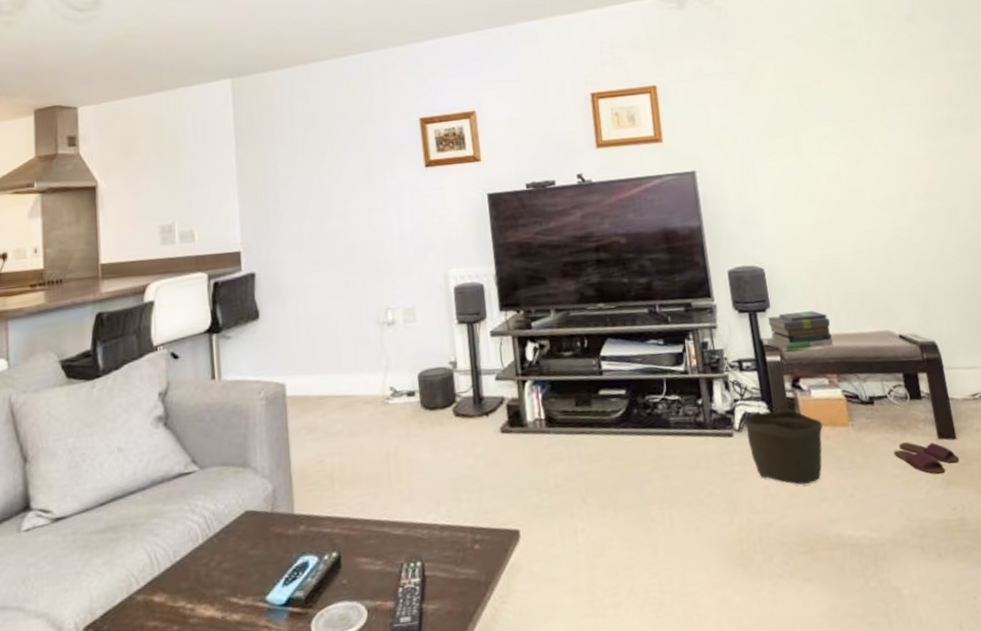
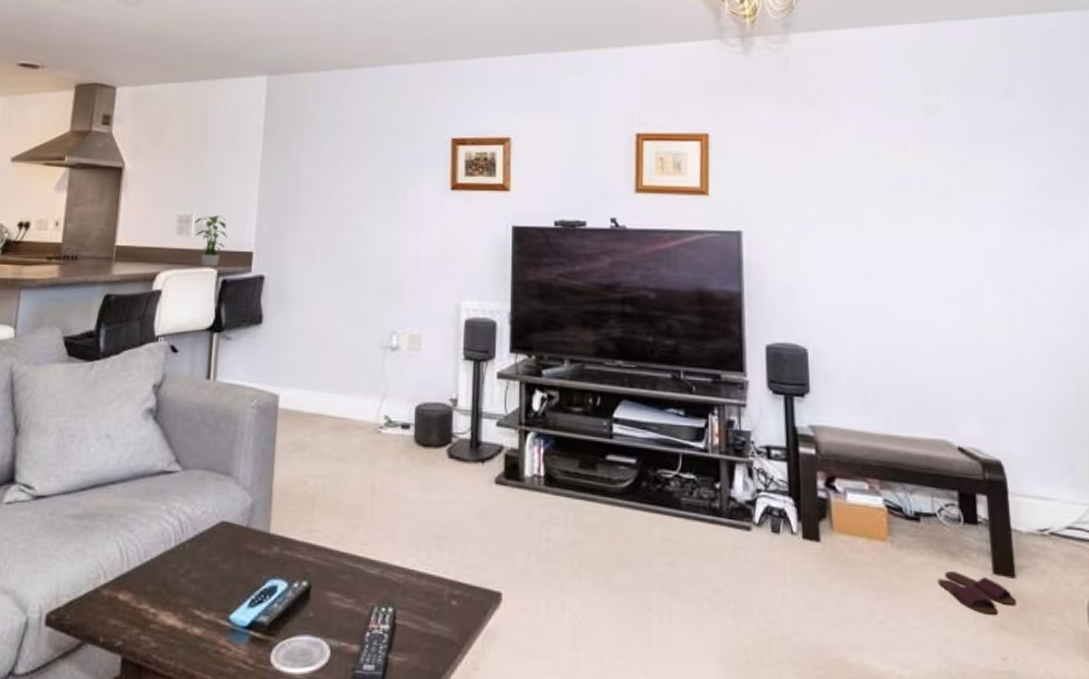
potted plant: none [178,220,213,271] -> present [194,215,228,266]
basket: present [743,408,823,485] -> none [765,508,857,599]
books: present [766,311,834,352] -> none [801,401,880,447]

